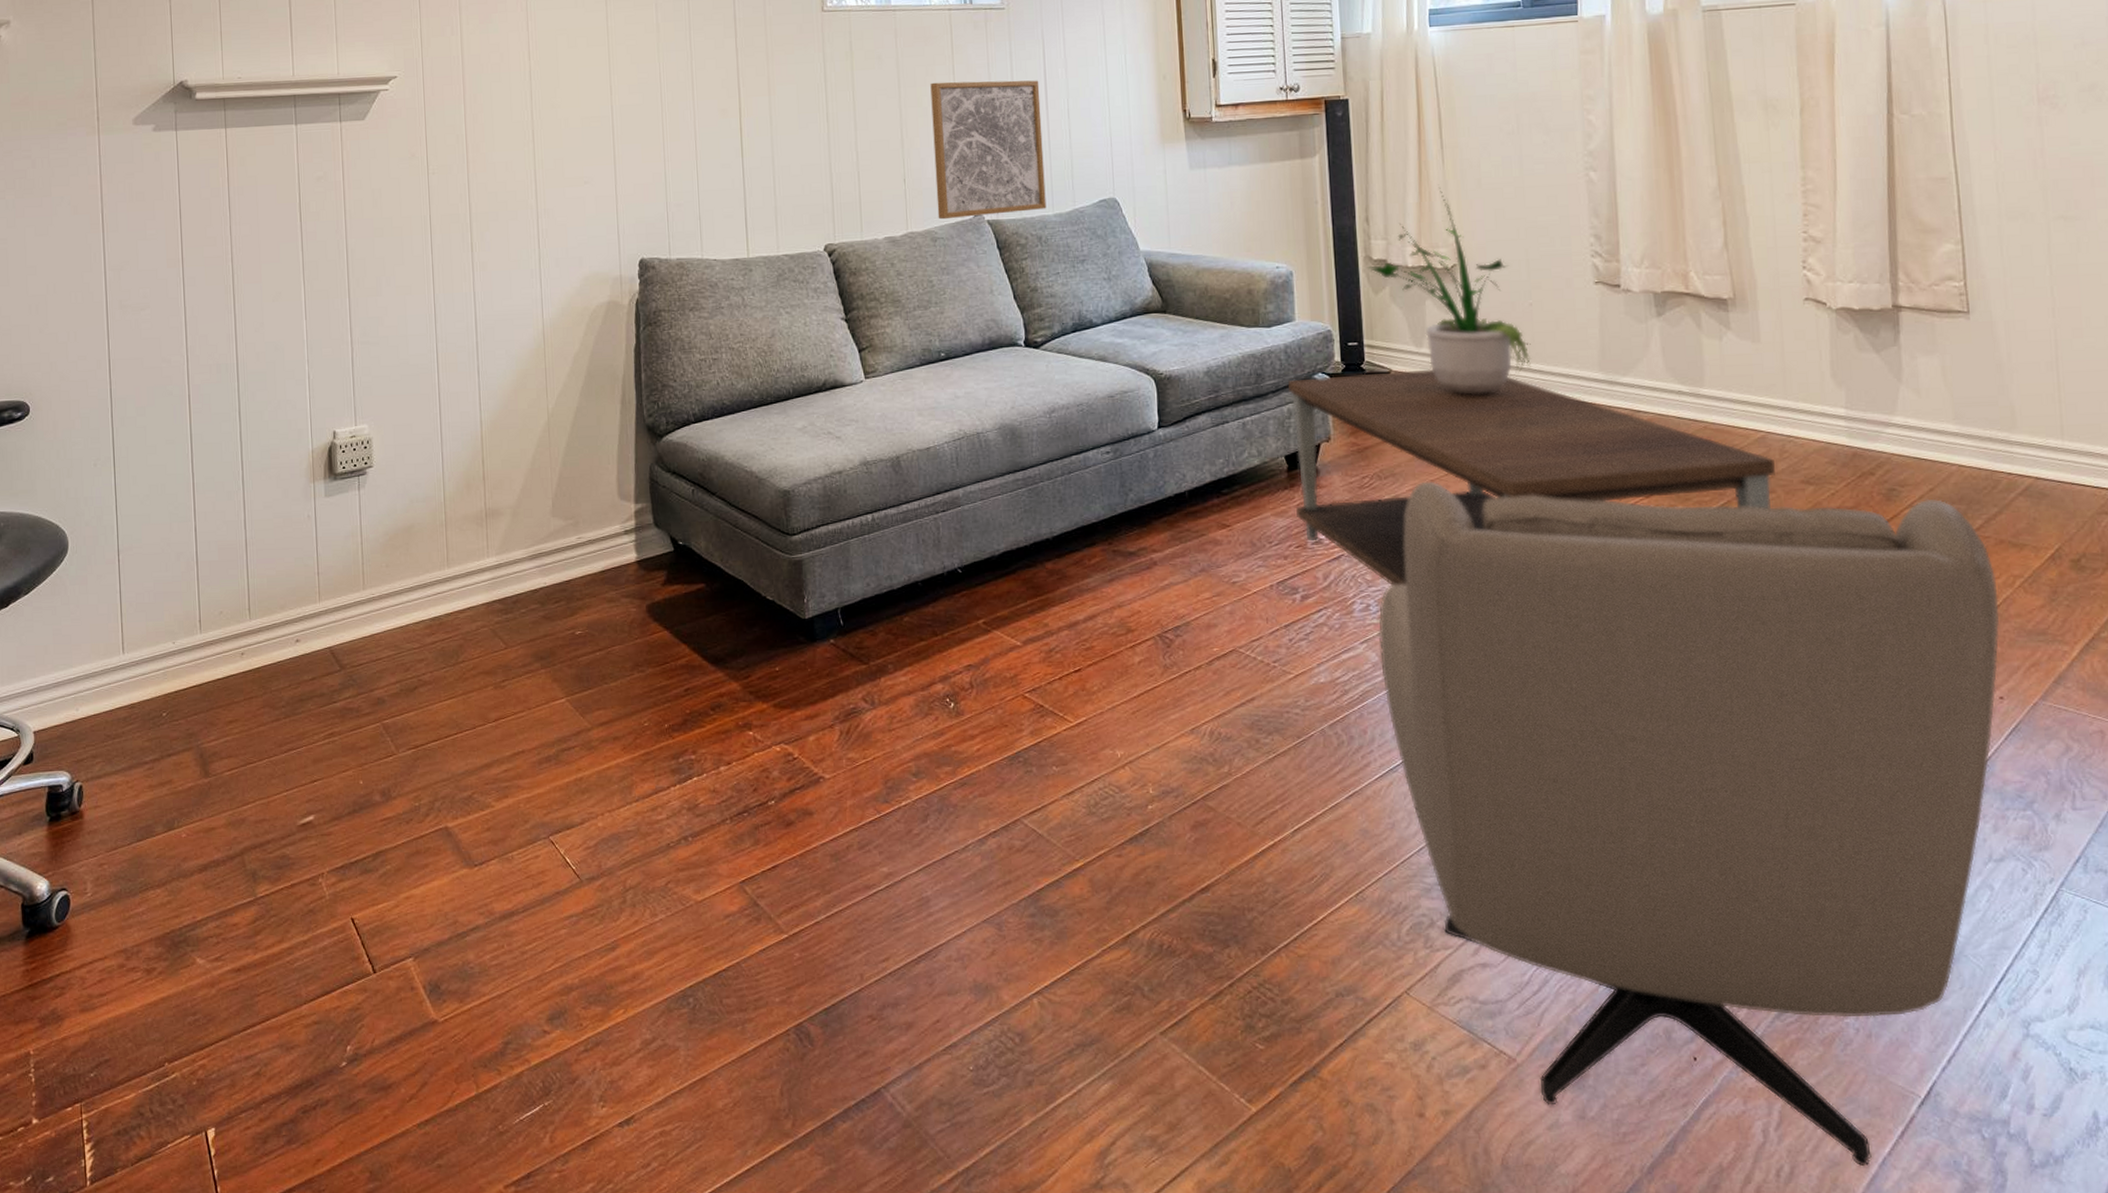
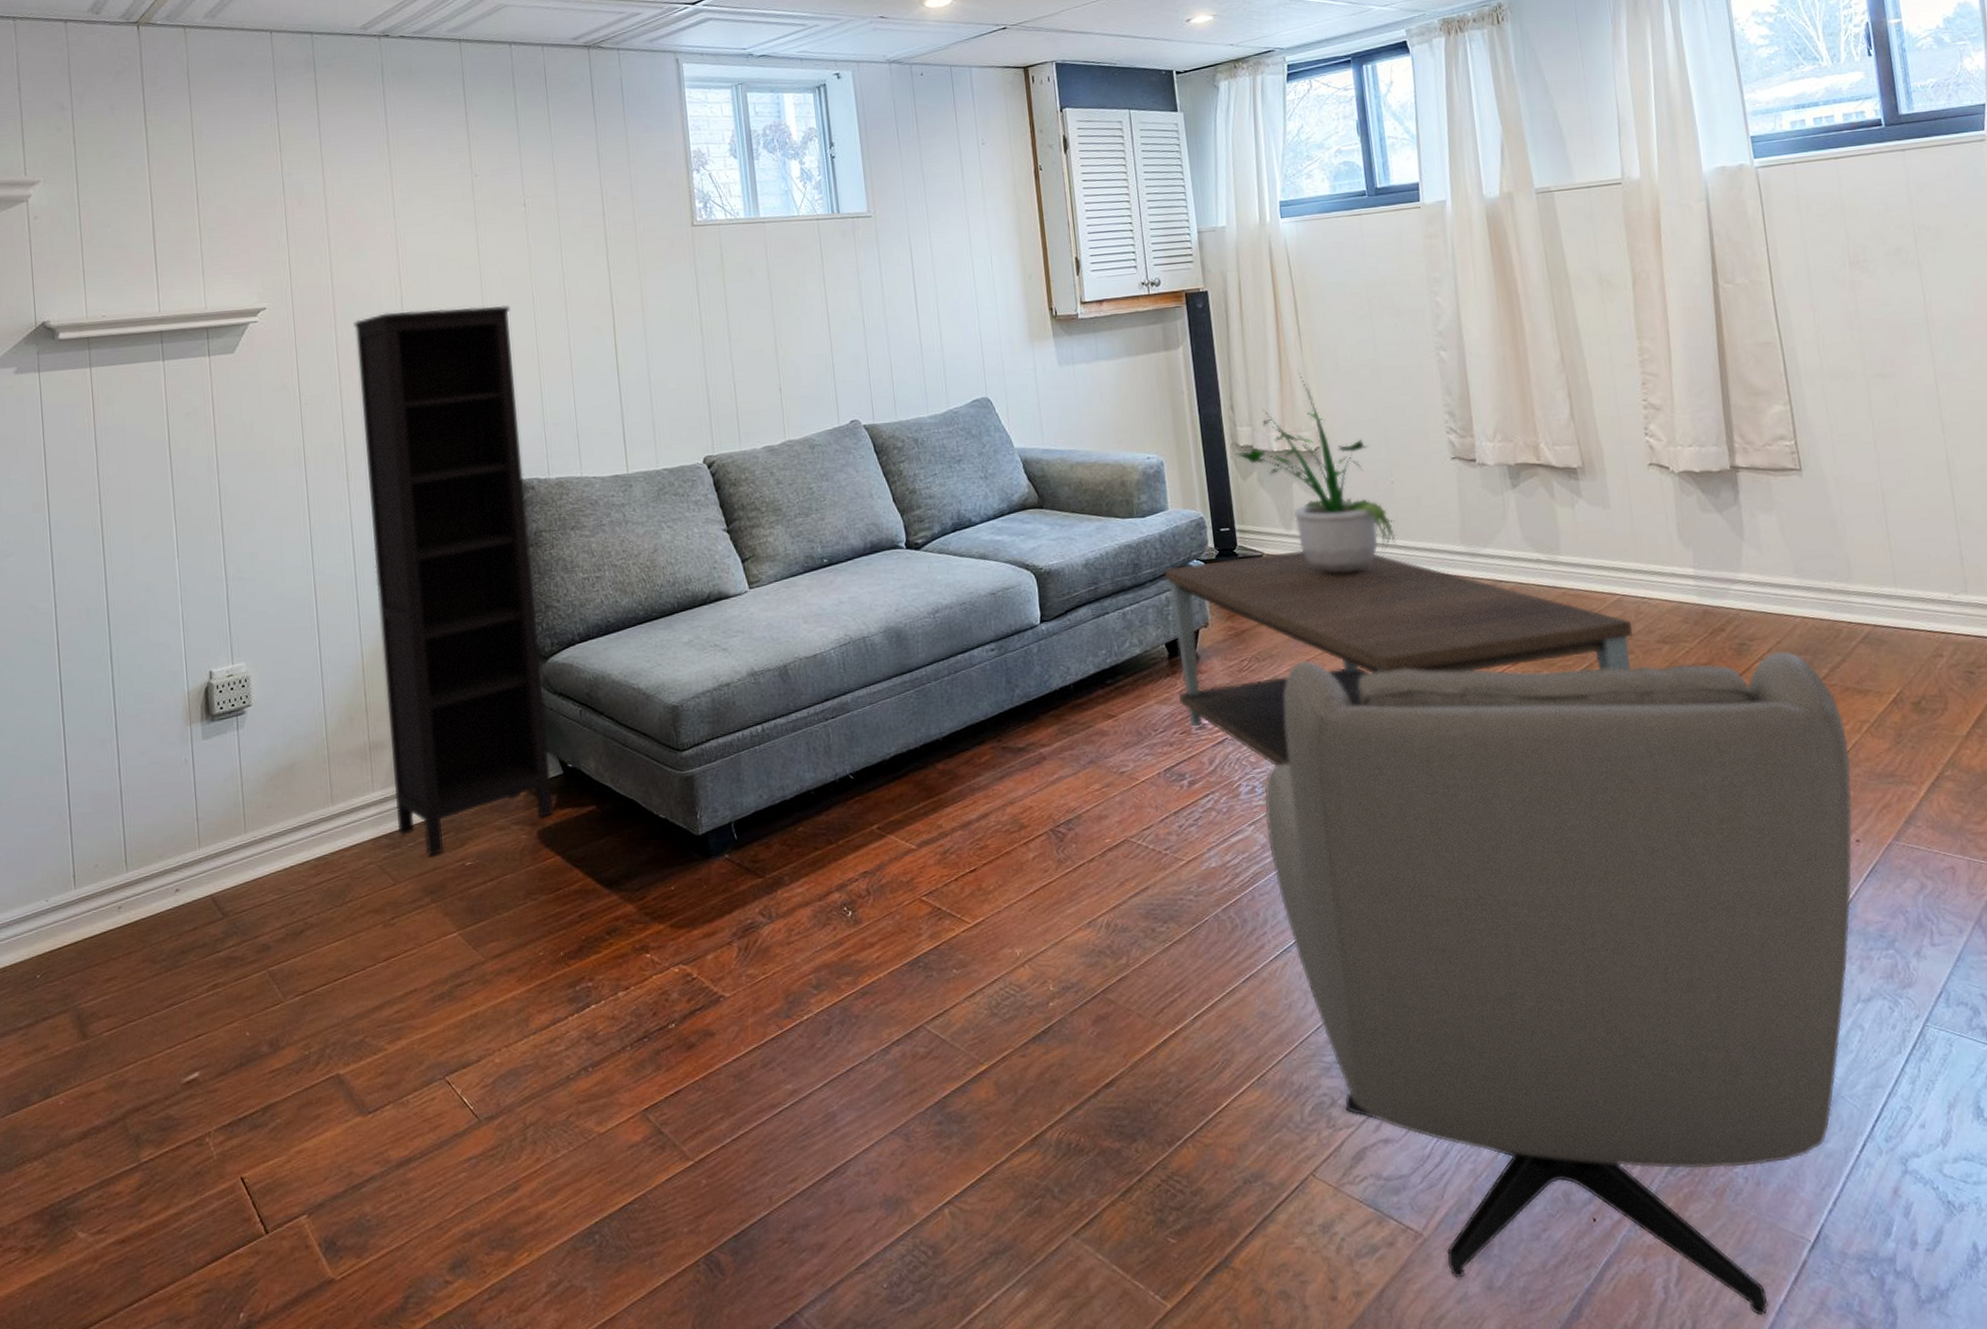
bookcase: none [482,84,663,623] -> present [354,305,554,856]
wall art: present [930,80,1047,220] -> none [802,285,921,427]

